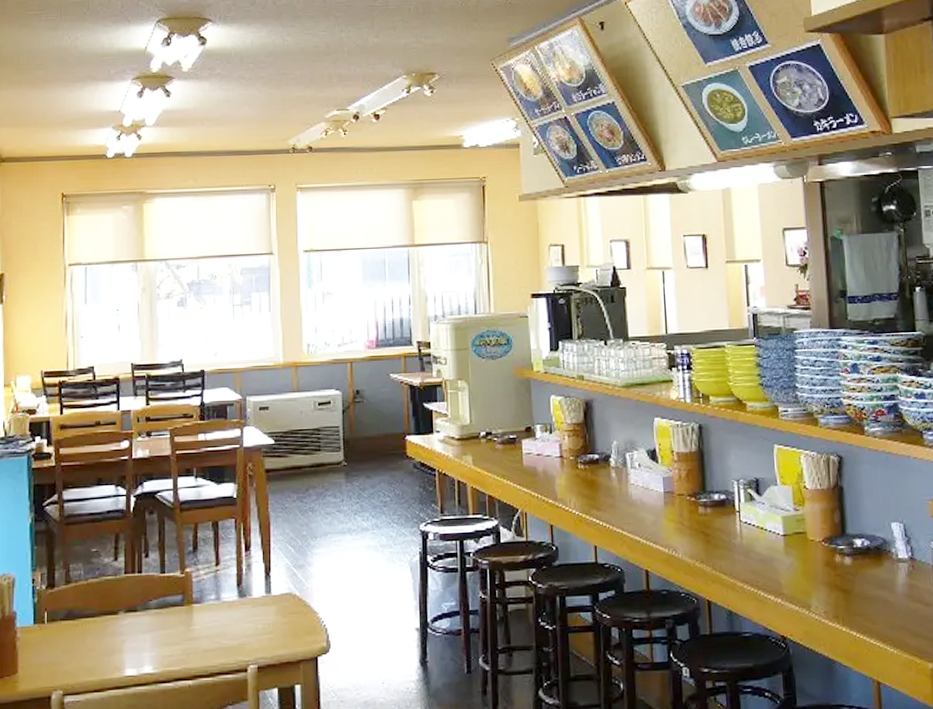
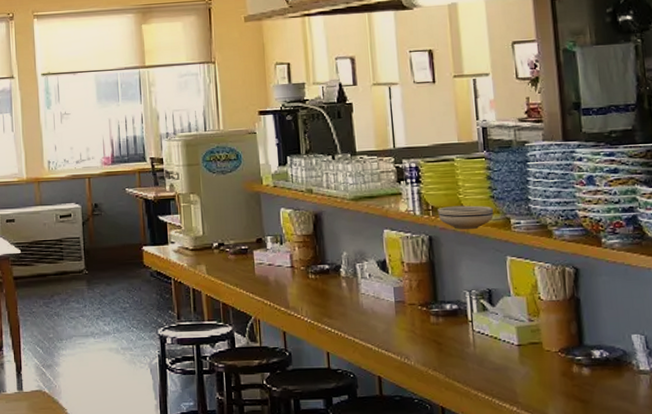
bowl: none [708,393,763,418] -> present [438,205,494,230]

